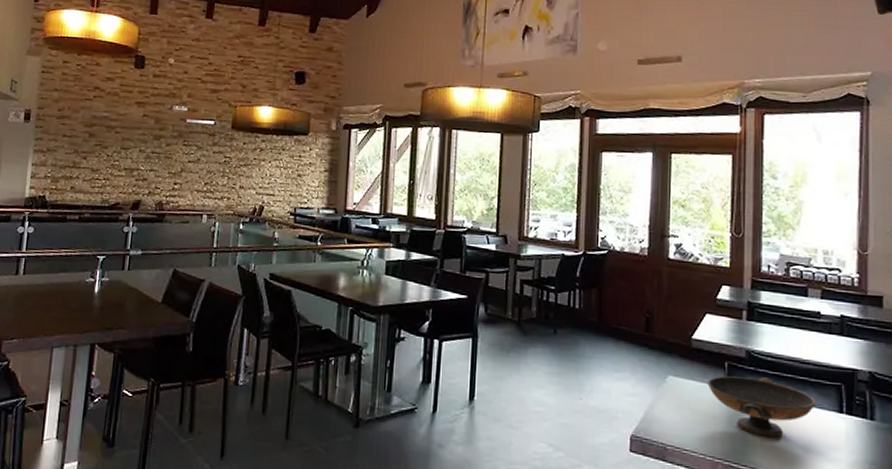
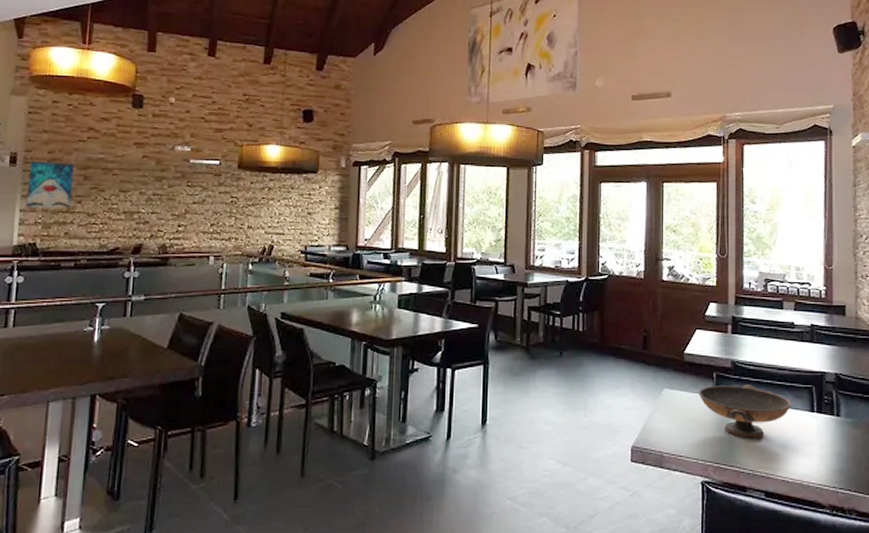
wall art: none [37,117,81,164] -> present [26,160,74,209]

